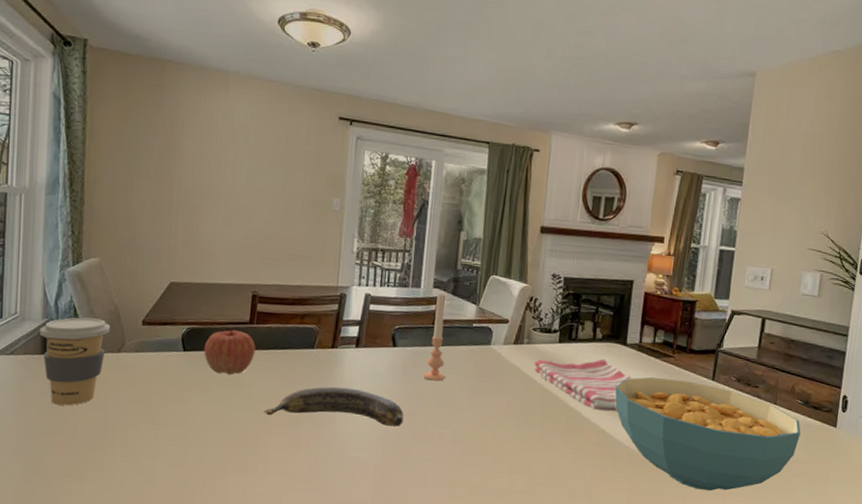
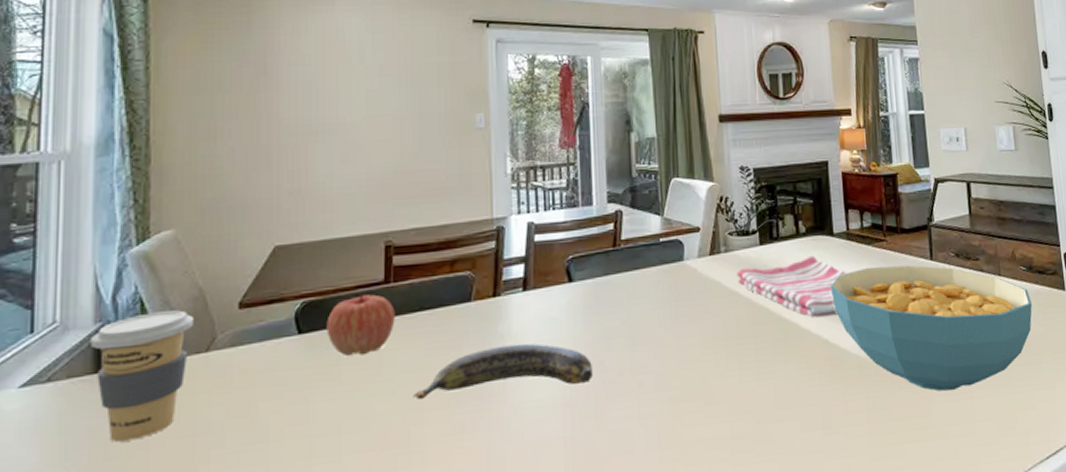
candle: present [423,293,445,382] -> none [610,207,636,317]

